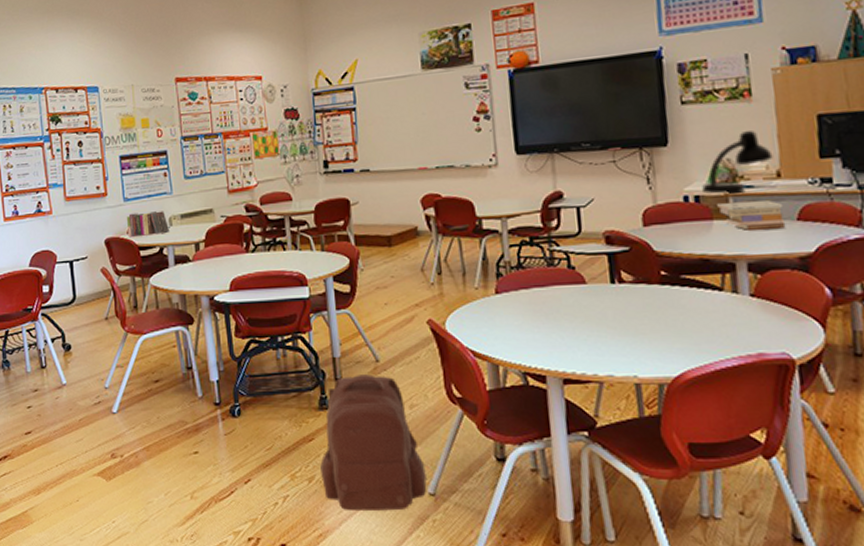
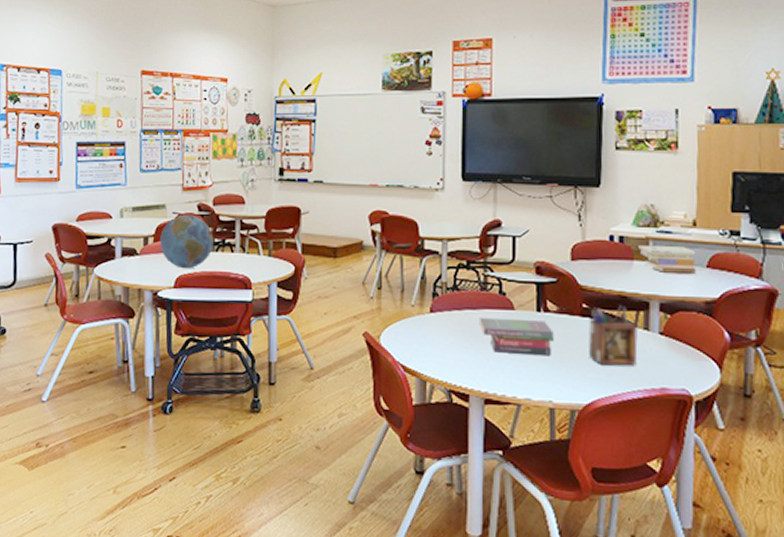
books: present [126,211,169,237] -> none [76,201,119,225]
globe: none [211,216,265,271] -> present [160,214,214,269]
backpack: present [320,374,427,511] -> none [246,380,347,517]
books: none [548,293,633,330] -> present [478,317,554,357]
desk organizer: none [669,269,728,334] -> present [589,305,638,367]
desk lamp: present [702,130,773,194] -> none [627,179,691,237]

